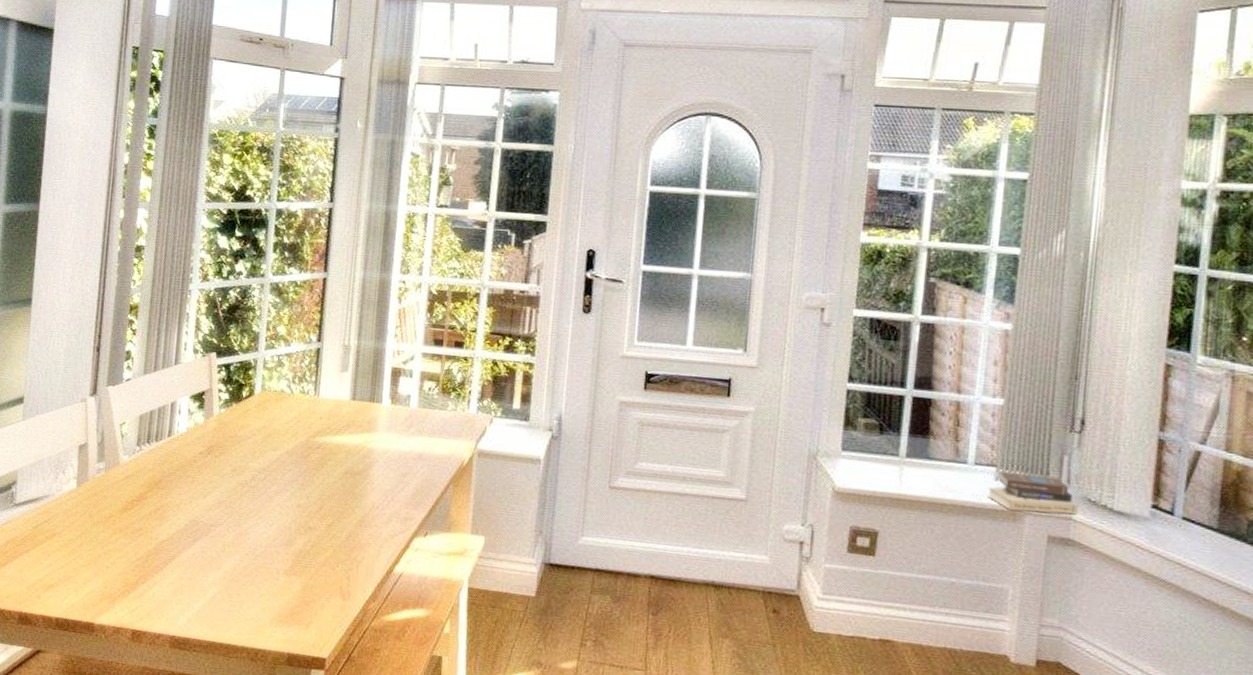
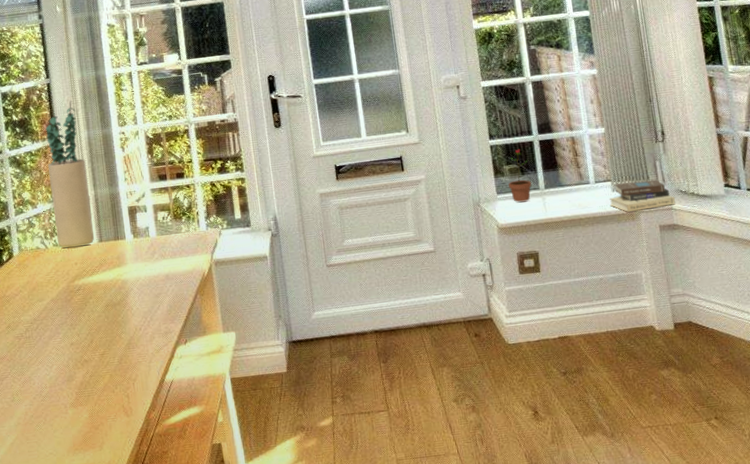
vase: none [305,233,356,401] -> present [45,101,94,249]
potted flower: none [859,401,893,468] -> present [508,149,532,203]

